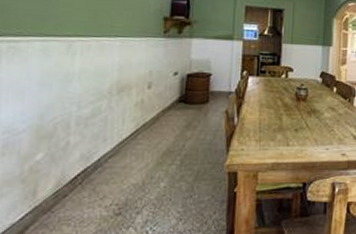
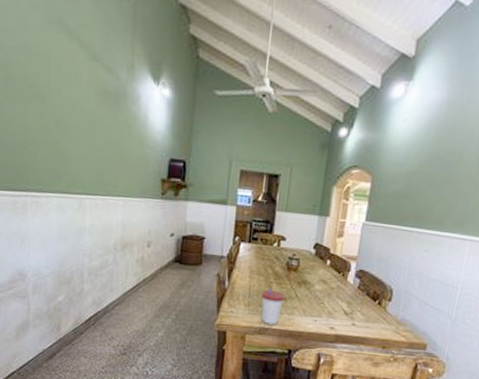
cup: none [272,119,297,158] -> present [261,287,286,325]

